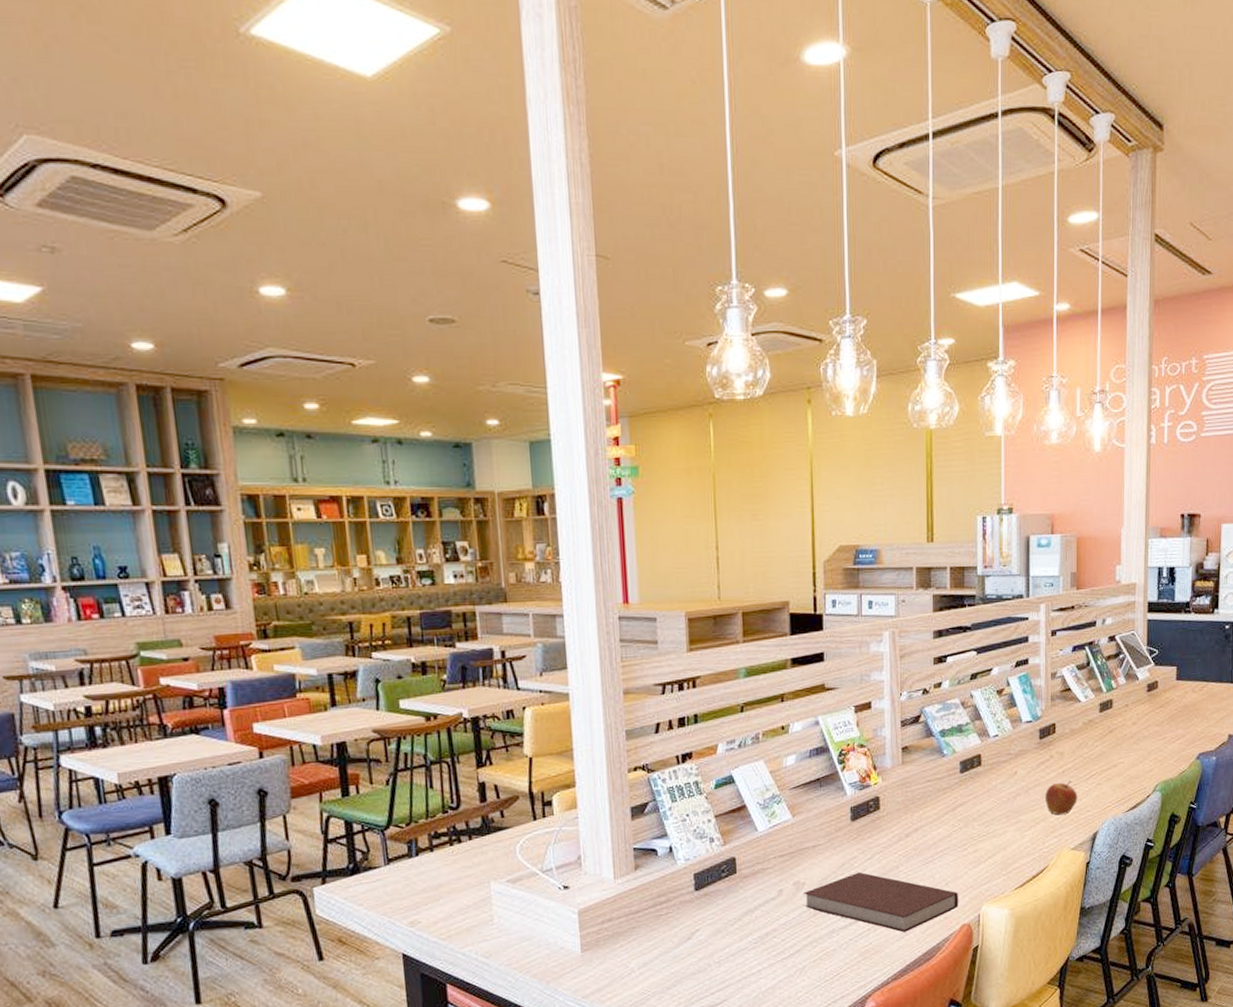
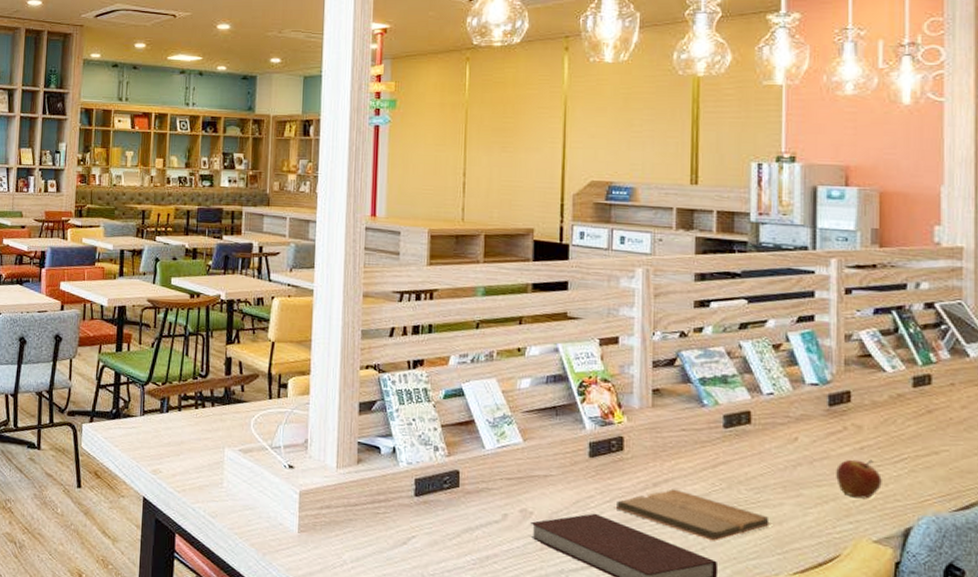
book: none [874,836,998,876] -> present [614,489,771,541]

